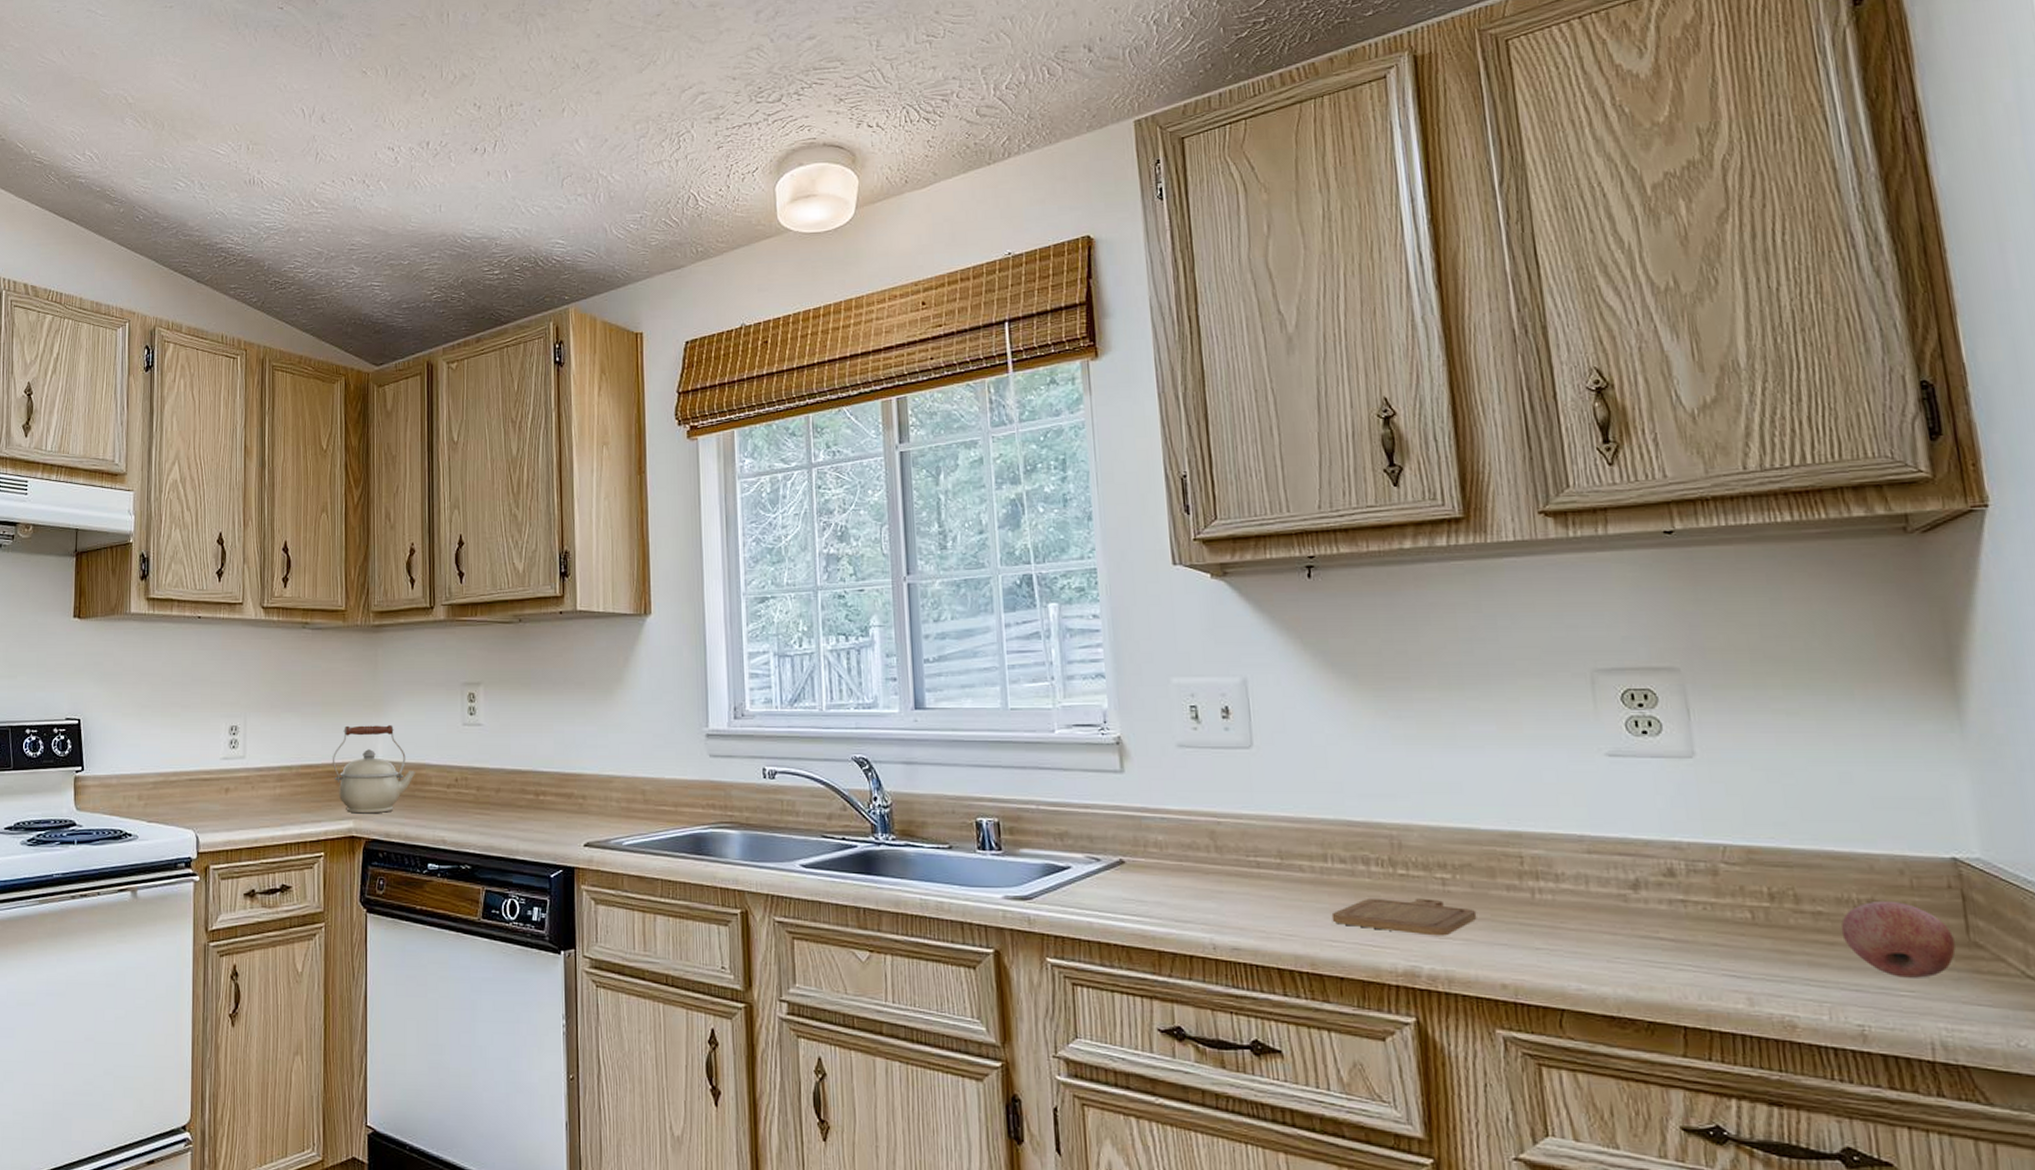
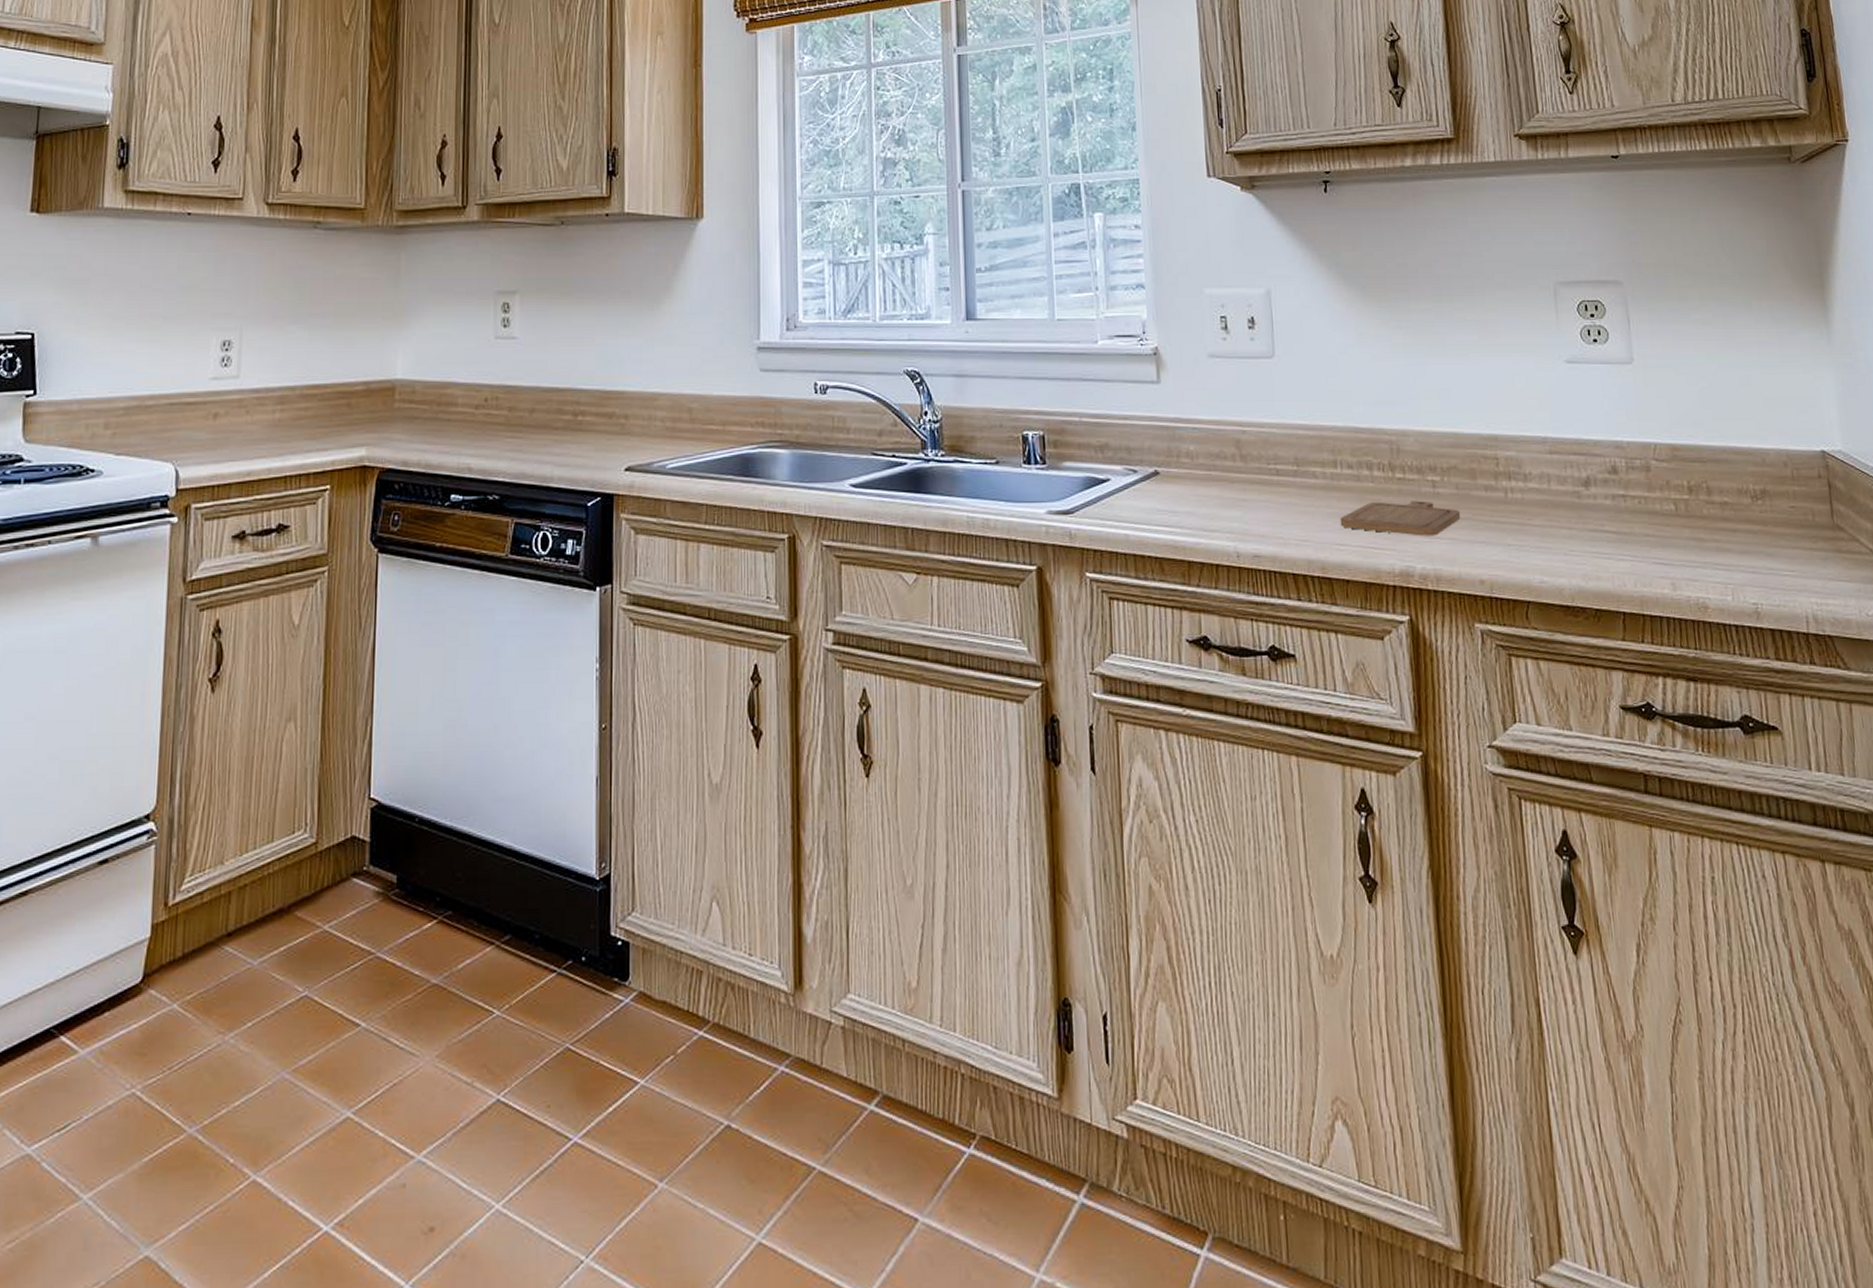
kettle: present [332,725,415,814] -> none [343,339,439,440]
fruit: present [1840,900,1956,978] -> none [1741,490,1824,559]

